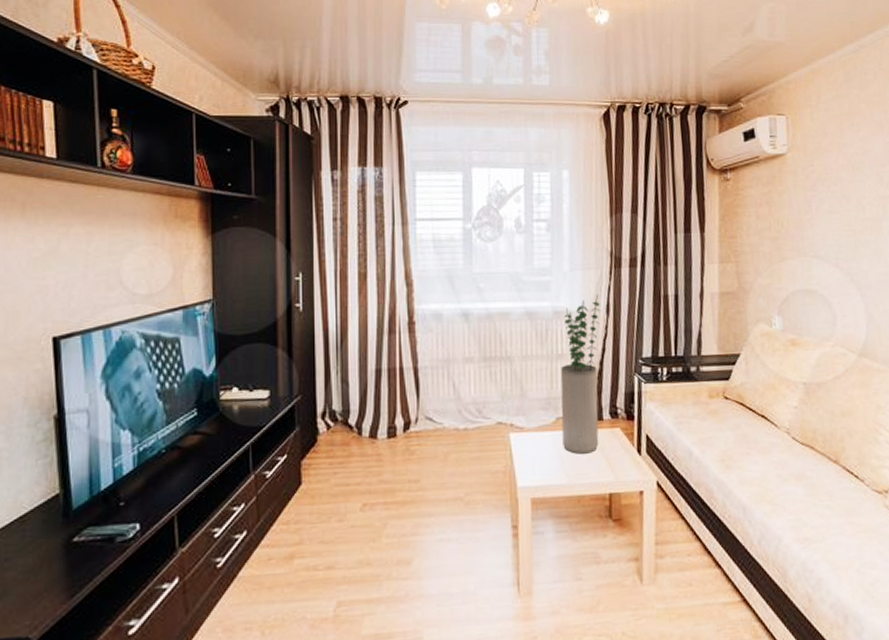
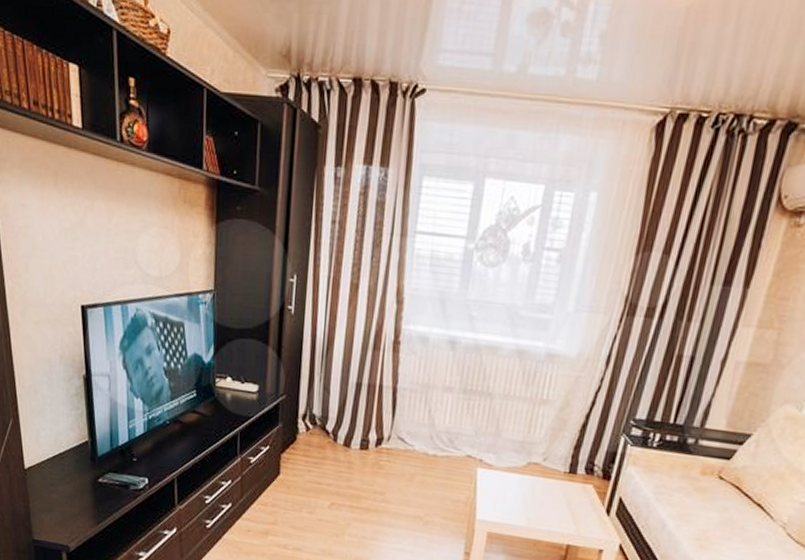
vase: present [560,294,600,454] -> none [529,341,601,503]

